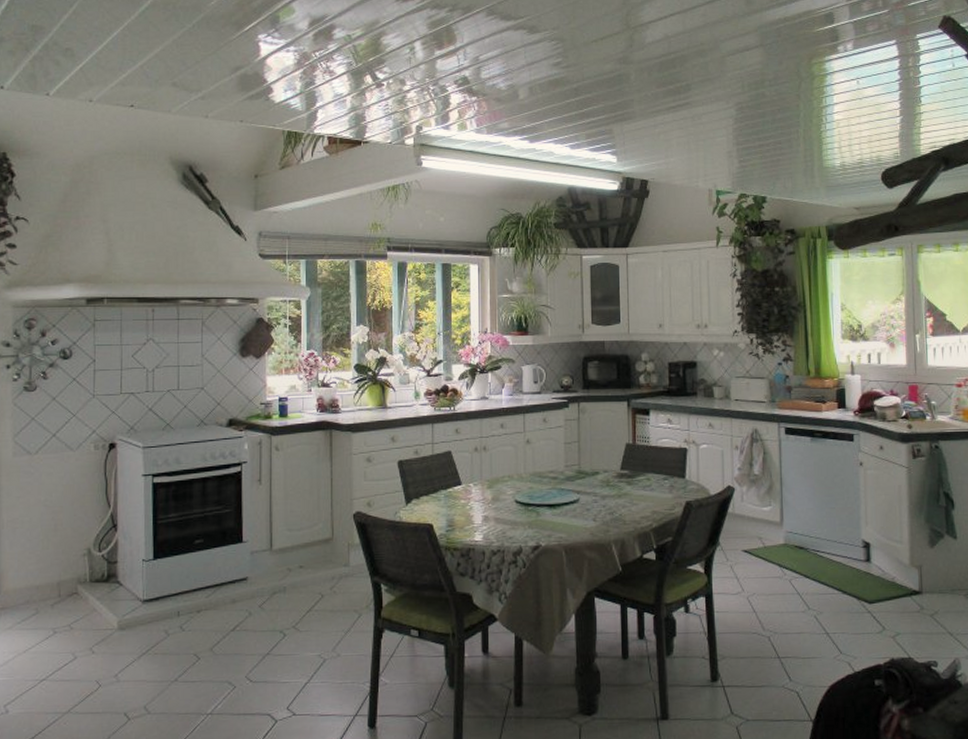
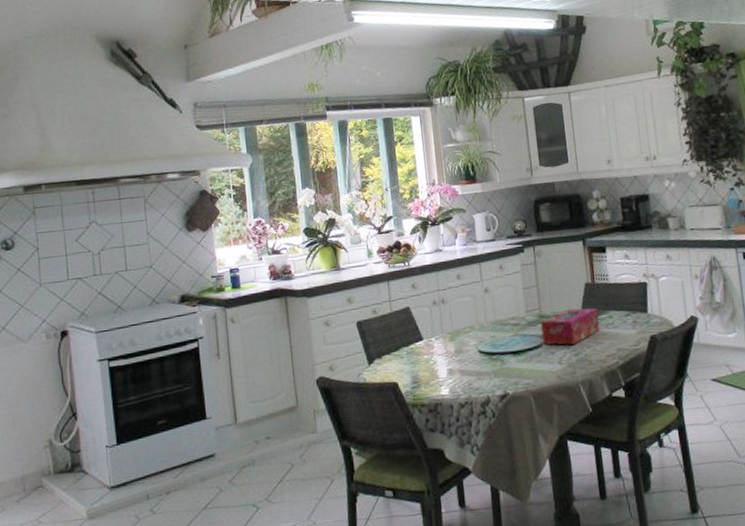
tissue box: none [578,467,637,503] -> present [540,308,600,345]

